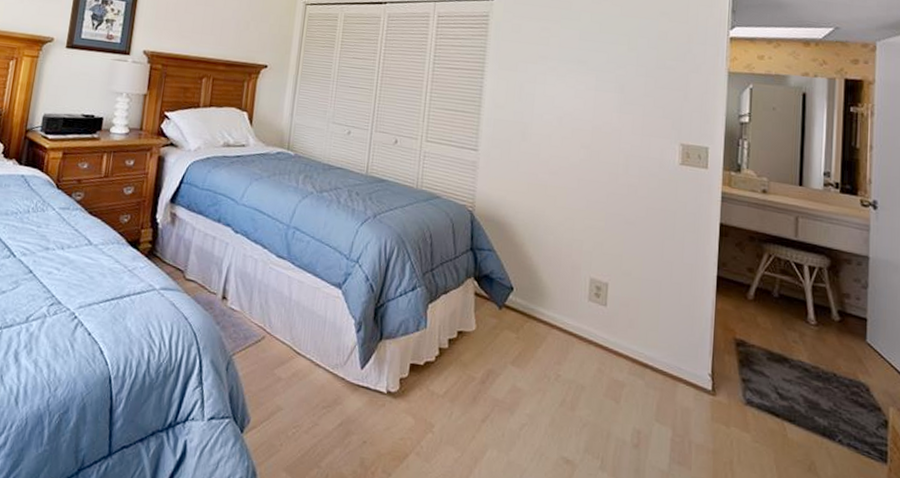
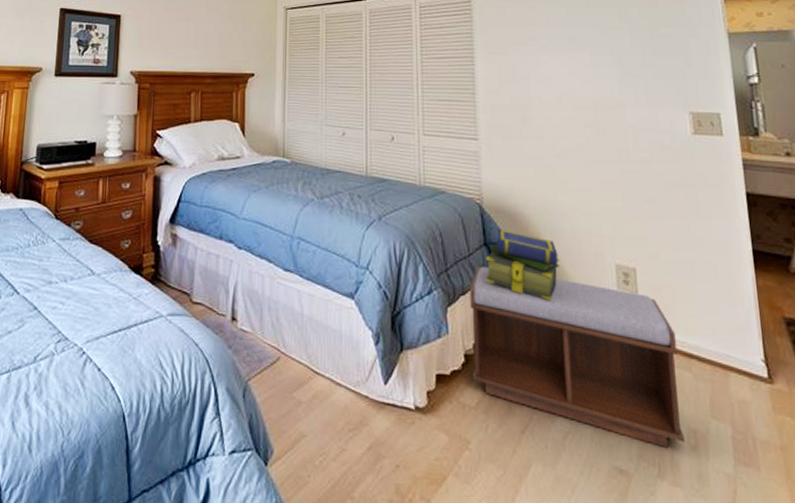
bench: none [444,268,636,445] -> present [470,266,686,449]
stack of books: none [467,235,539,306] -> present [485,228,560,301]

